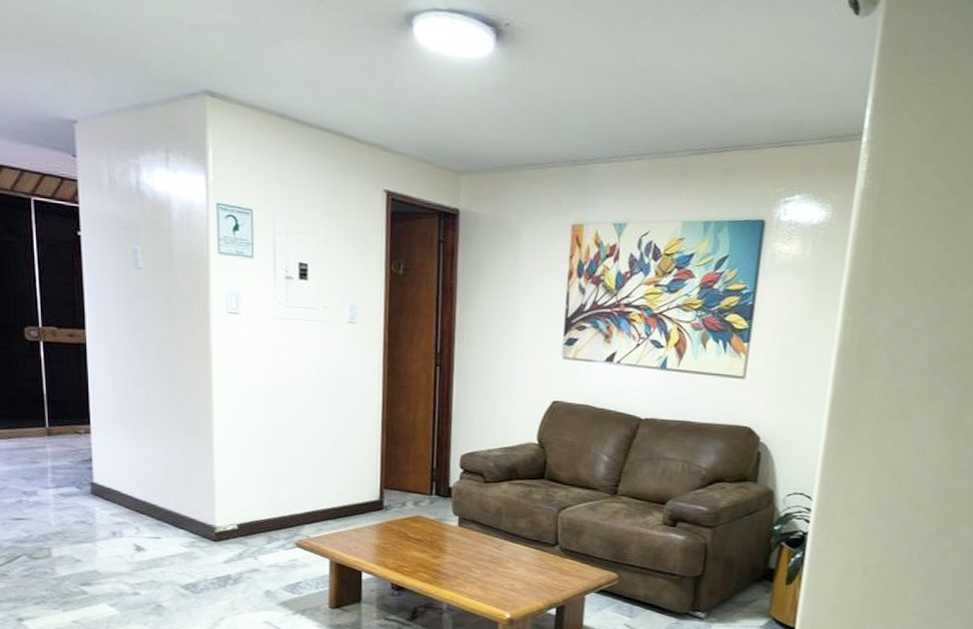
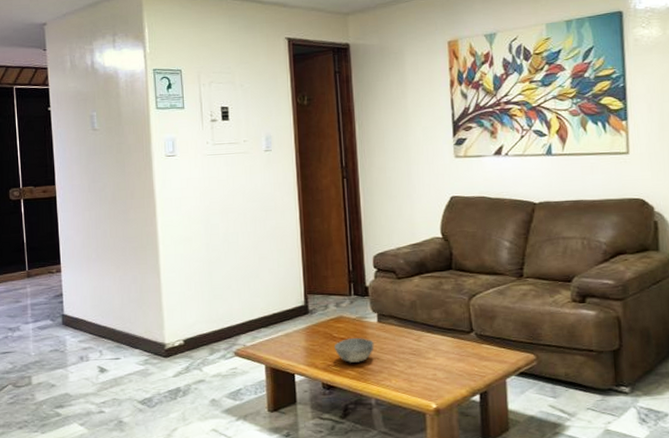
bowl: none [408,540,452,566] -> present [335,338,374,363]

